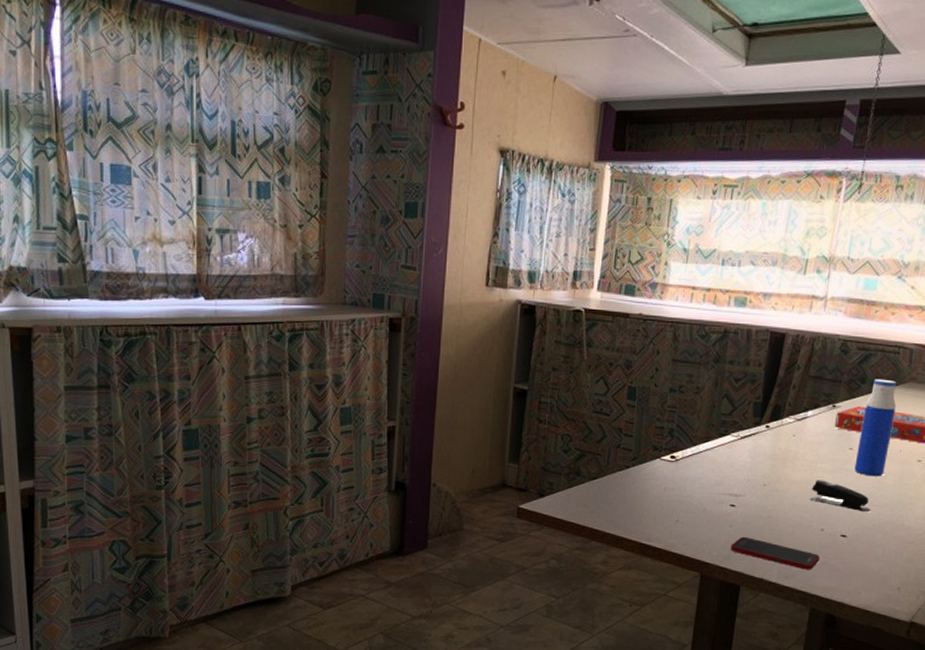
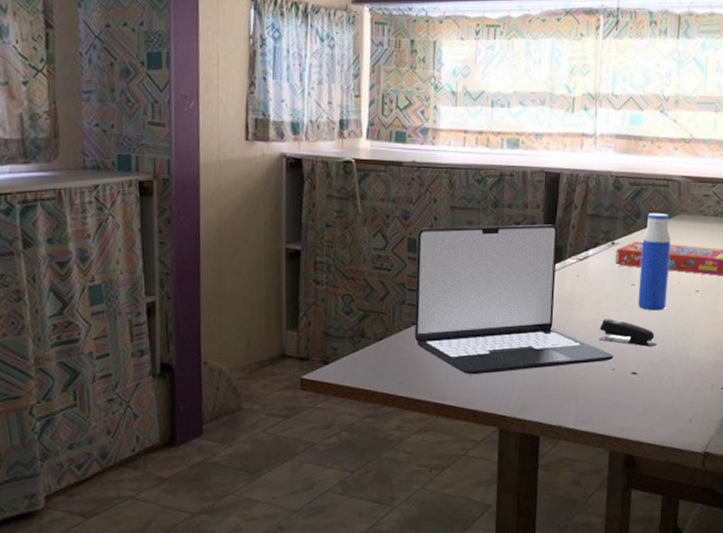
laptop: none [626,378,824,522] -> present [414,224,614,375]
cell phone: present [730,536,820,570] -> none [526,384,614,412]

